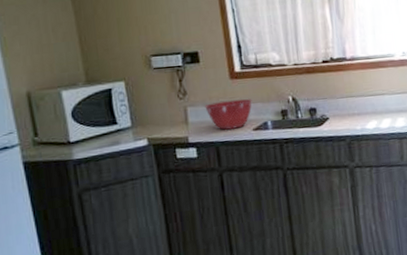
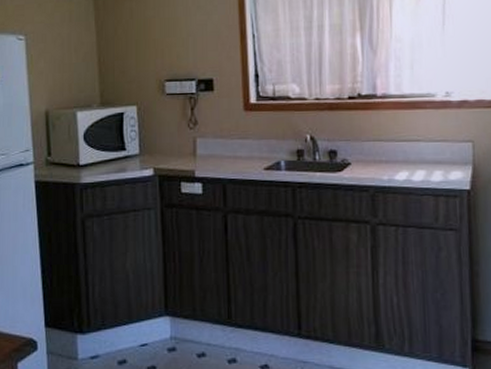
mixing bowl: present [204,99,252,130] -> none [215,134,266,166]

